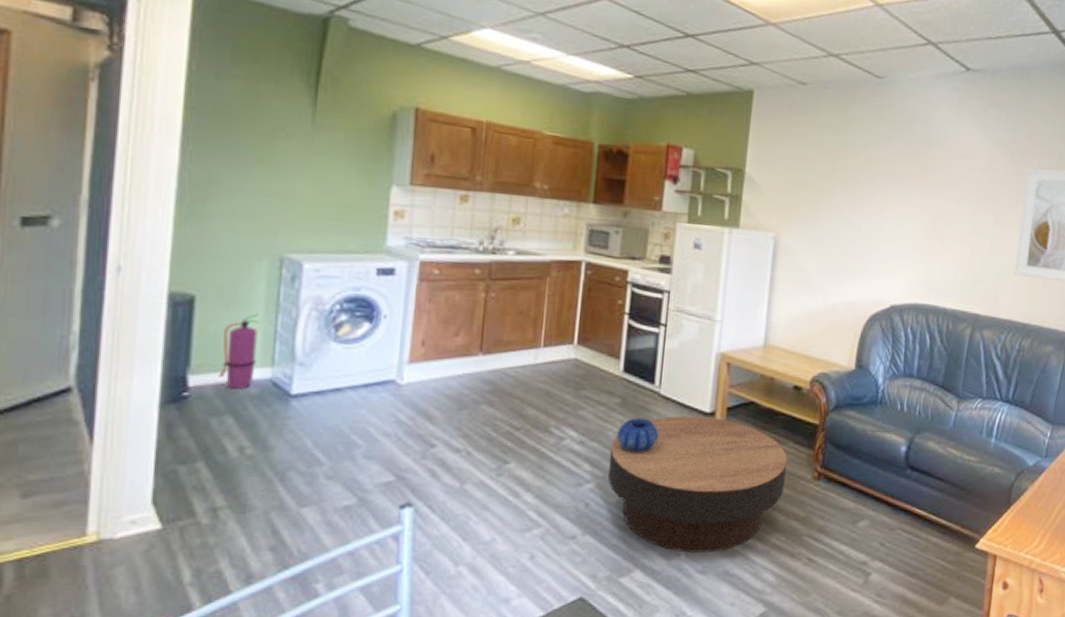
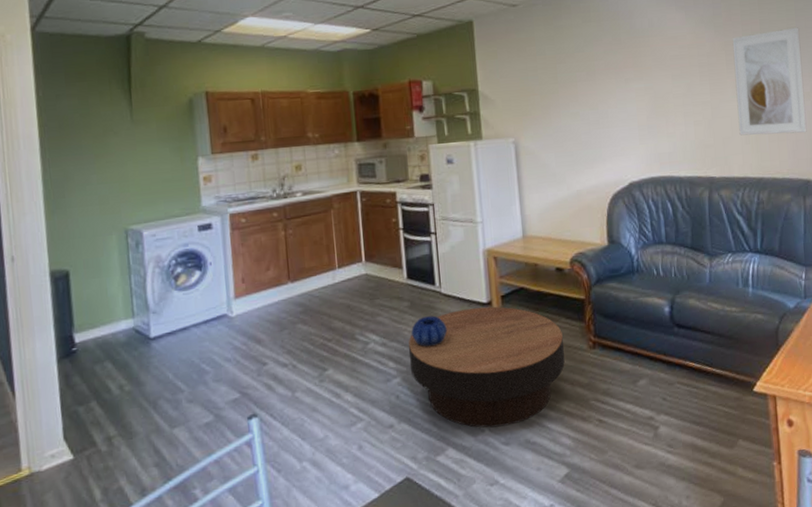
fire extinguisher: present [218,313,259,390] -> none [94,276,121,341]

